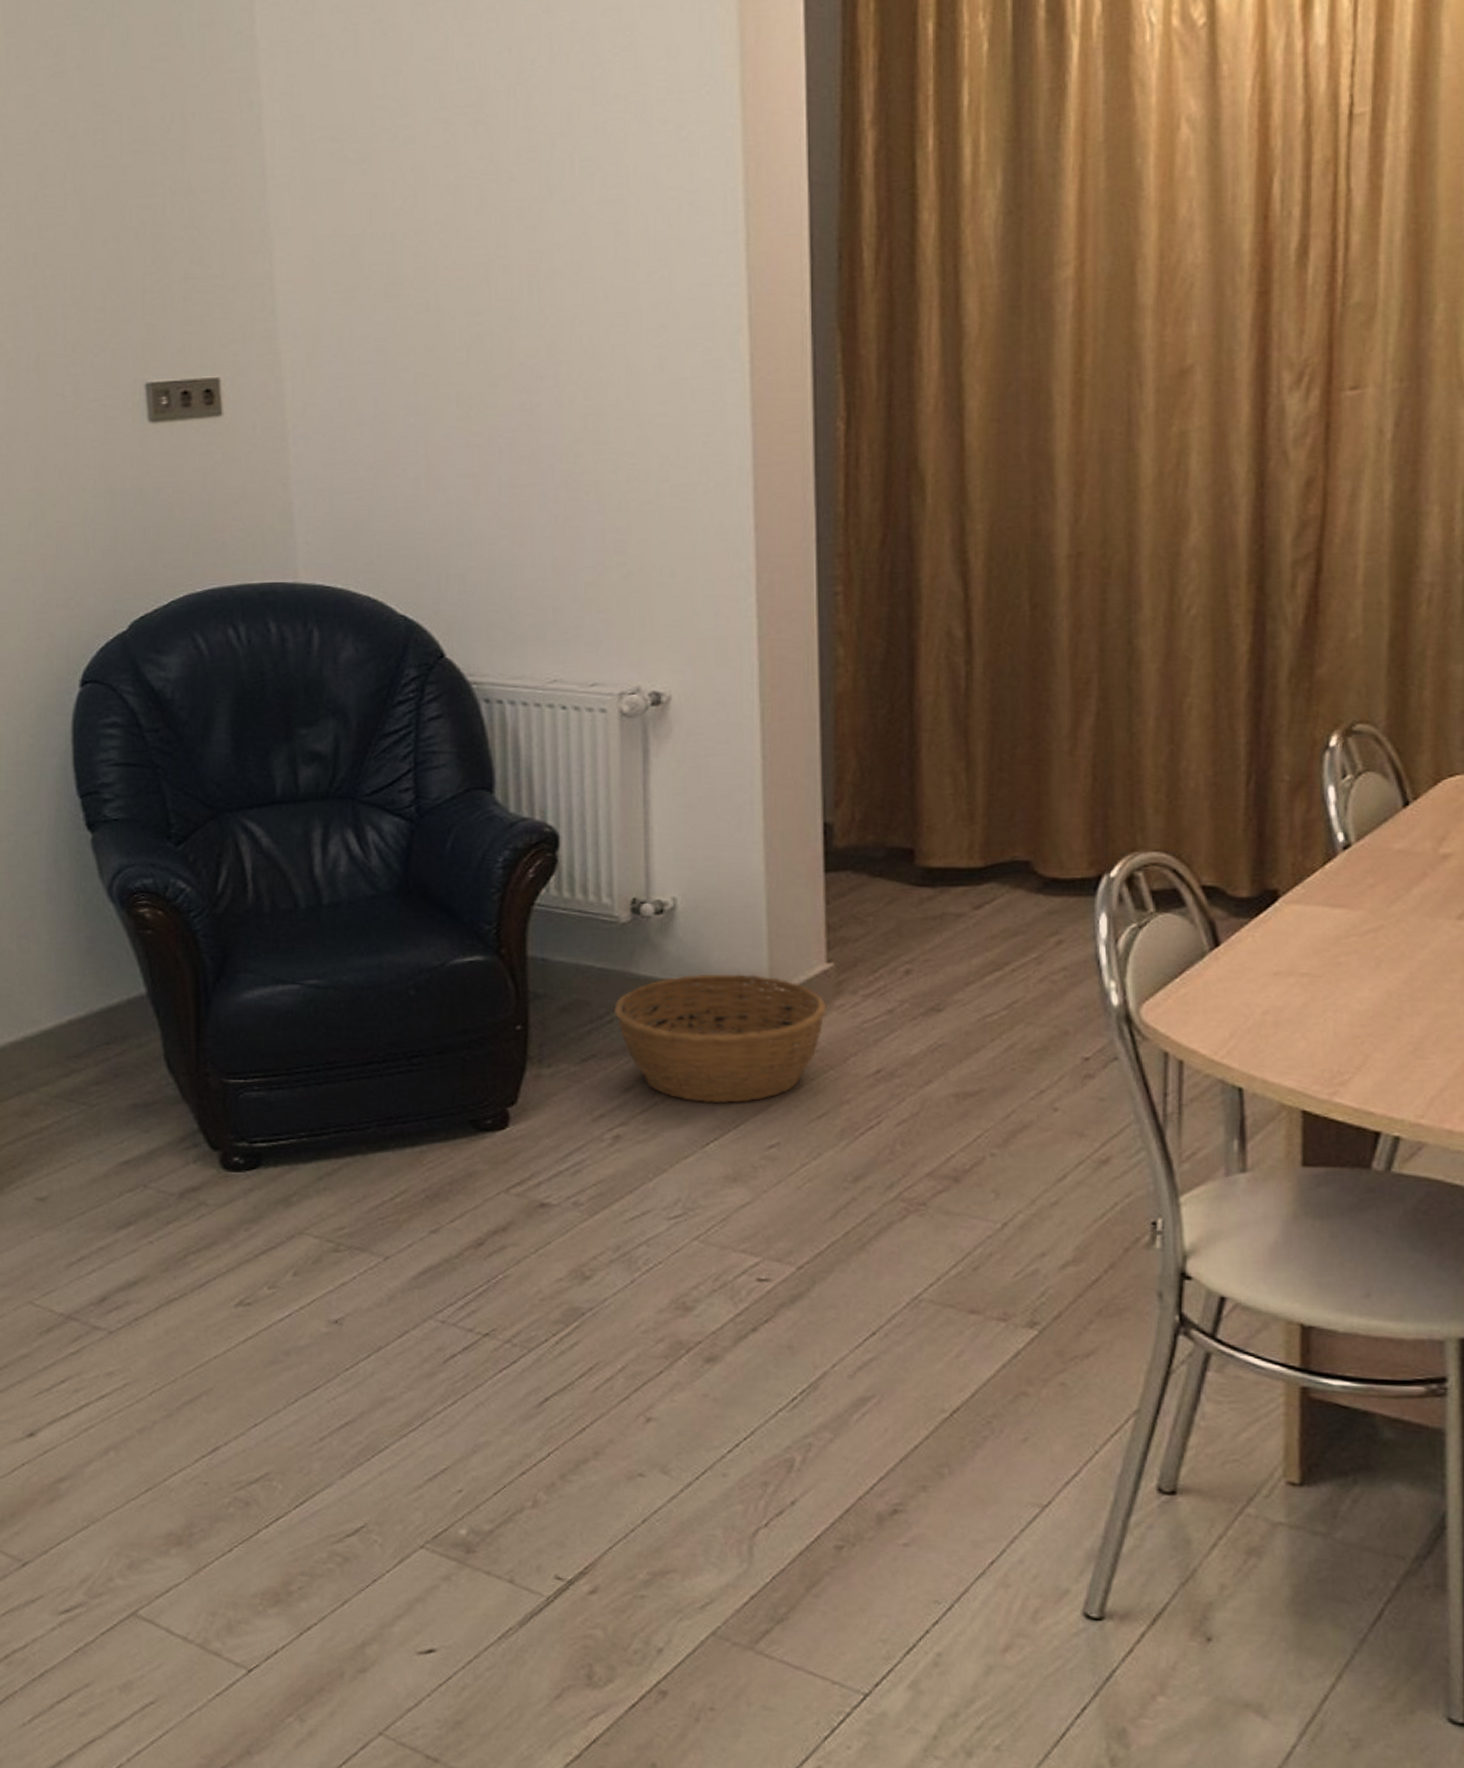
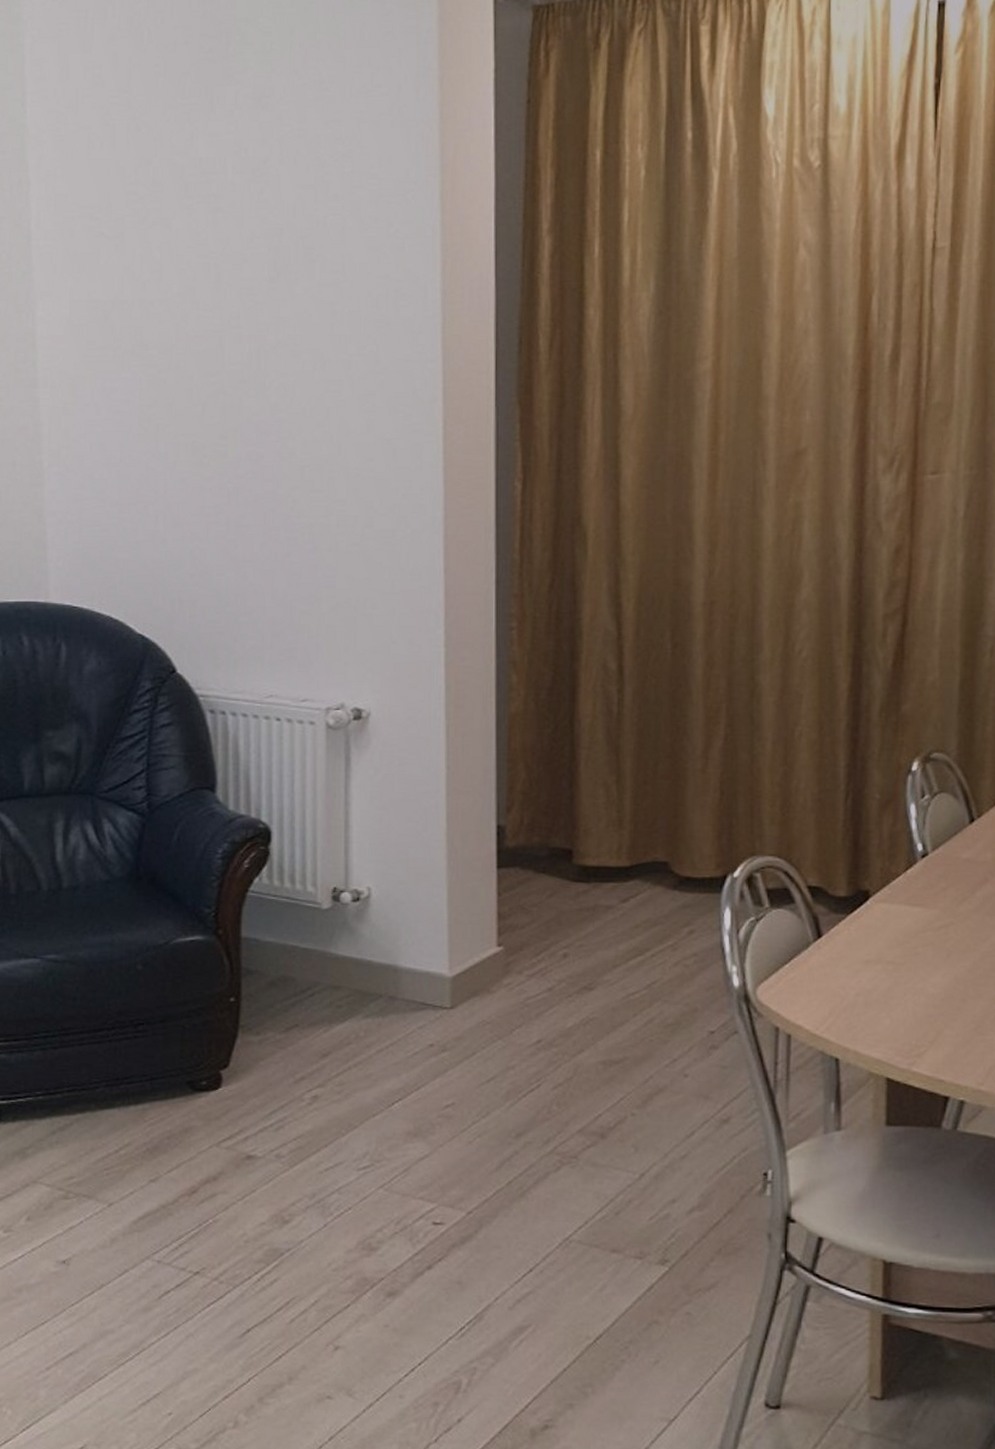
basket: present [613,974,827,1104] -> none [315,955,497,1069]

